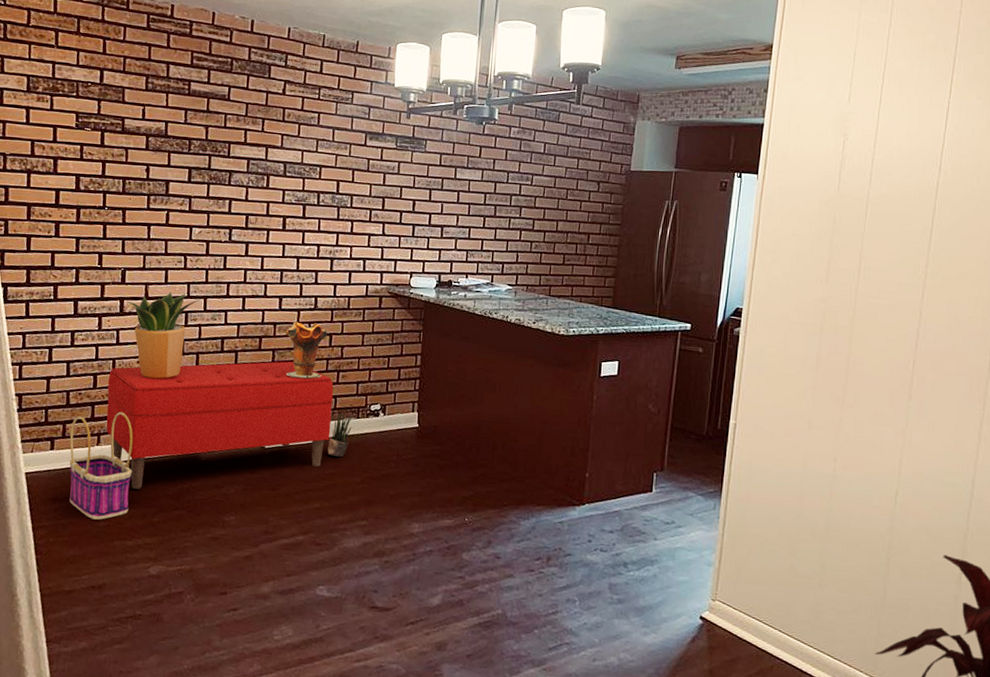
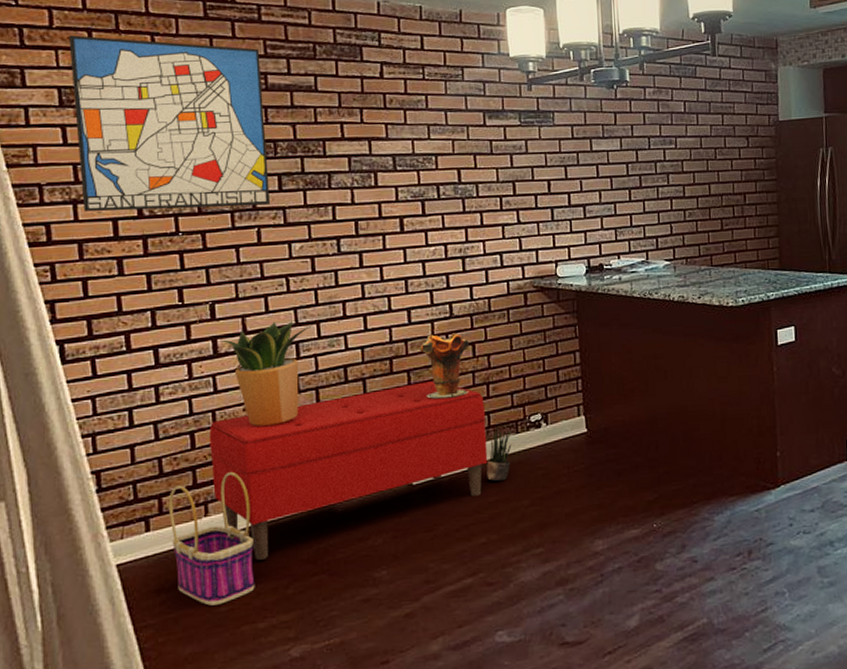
wall art: none [35,33,187,193] -> present [68,35,271,212]

